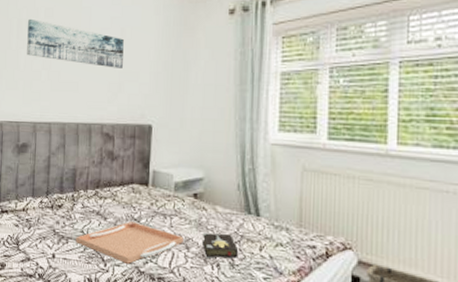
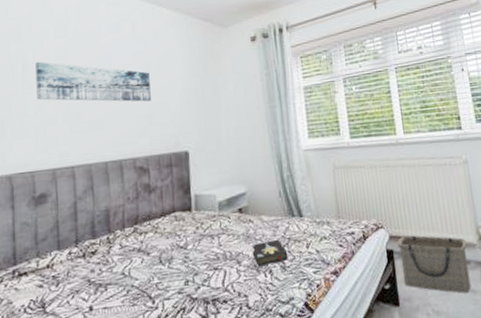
serving tray: present [76,222,183,264] -> none [116,250,234,295]

